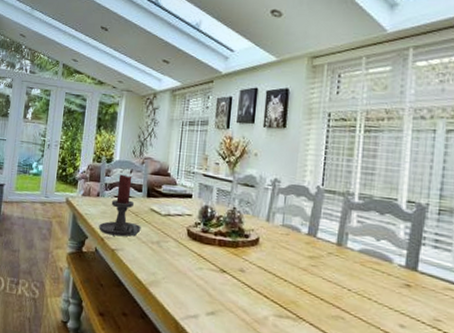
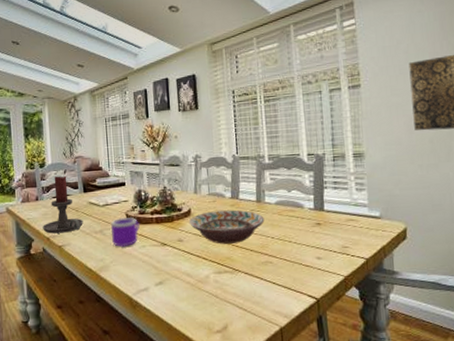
mug: none [168,231,201,265] -> present [111,216,141,248]
decorative bowl: none [256,244,343,288] -> present [189,209,265,244]

